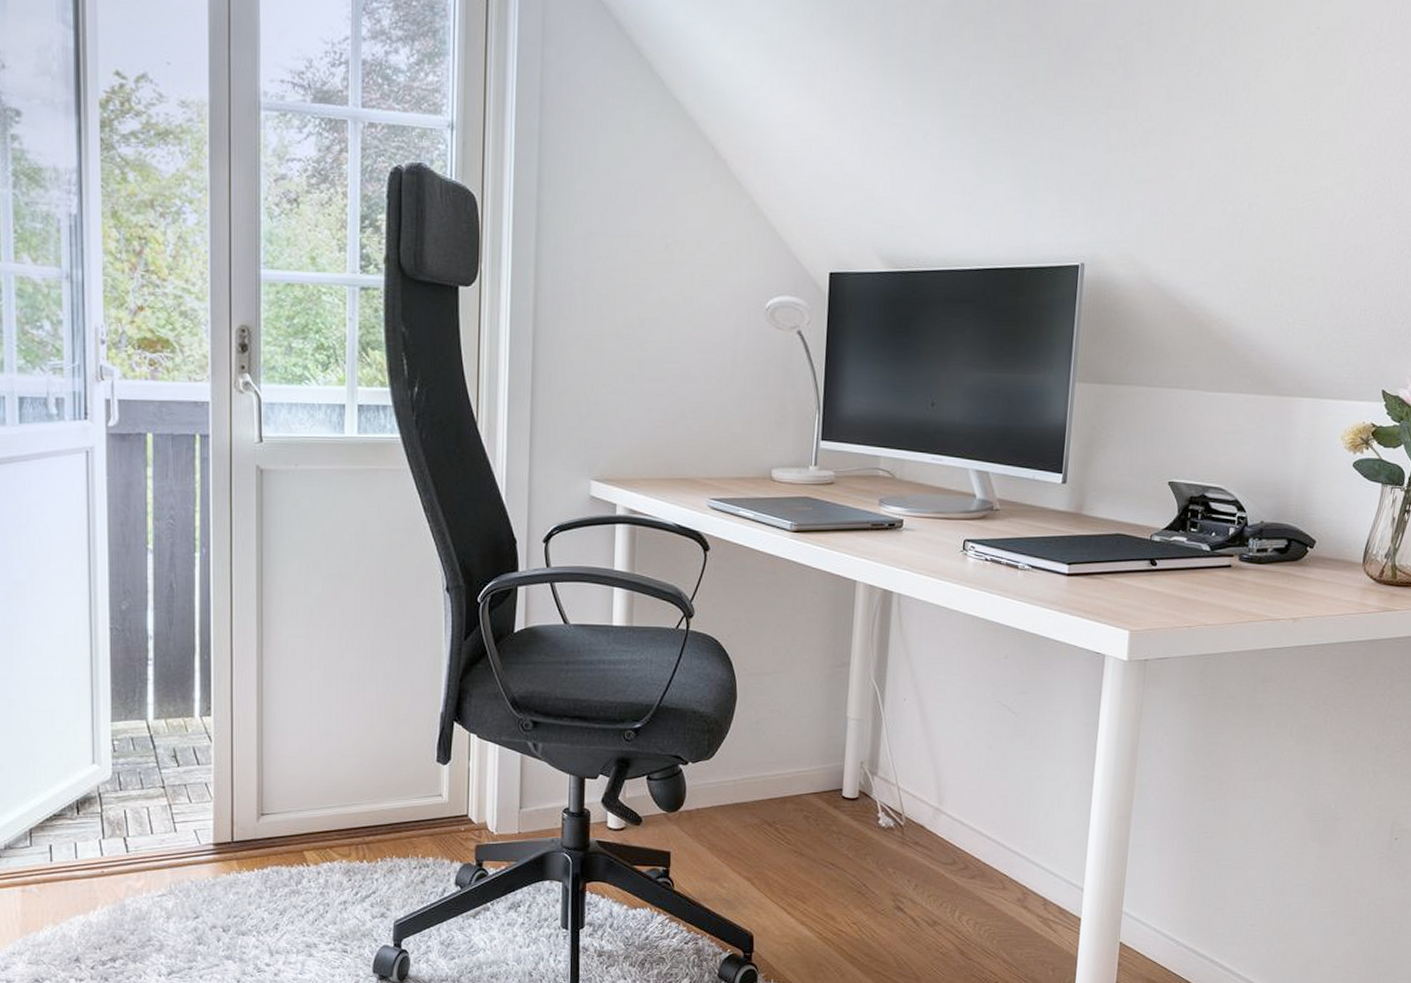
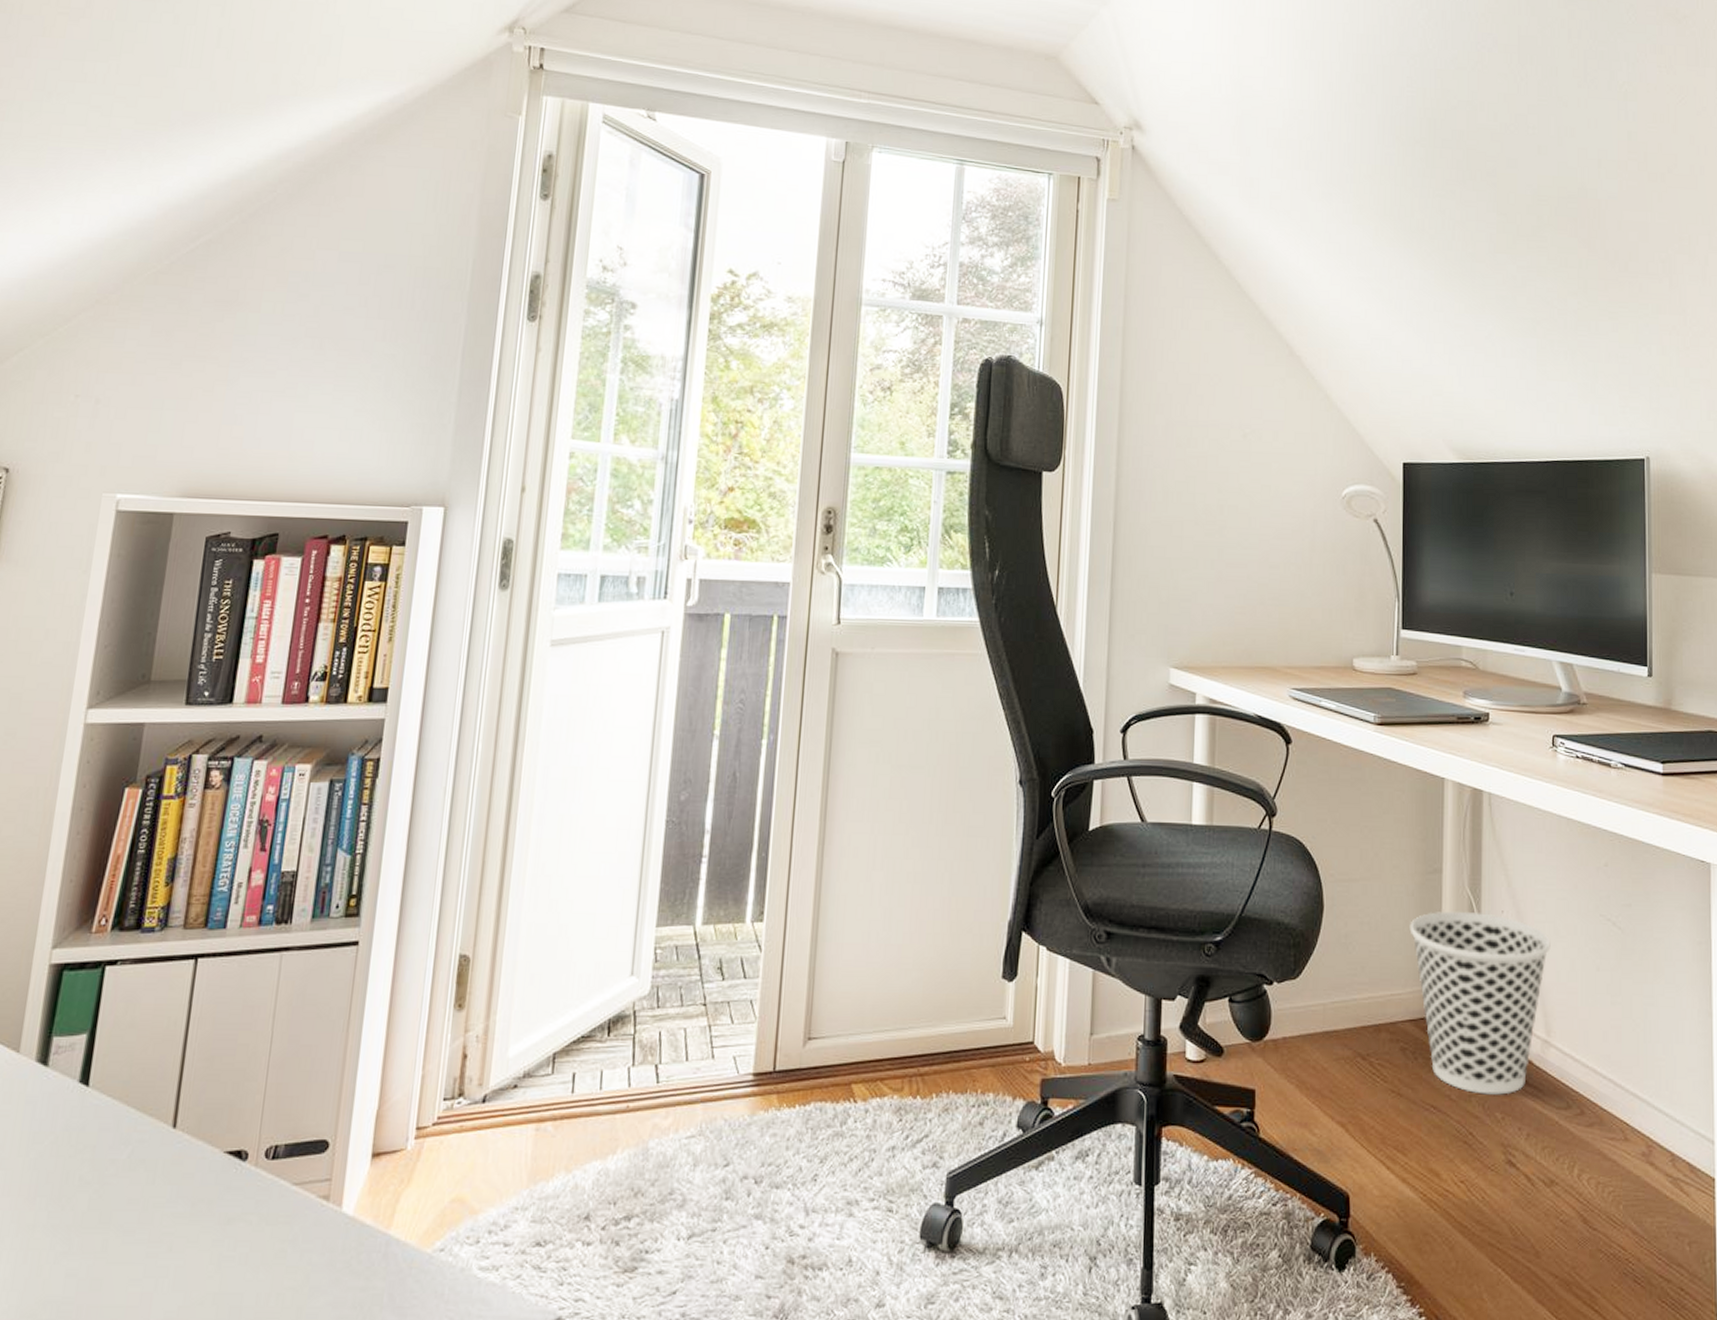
wastebasket: none [817,699,948,854] -> present [1409,911,1551,1095]

